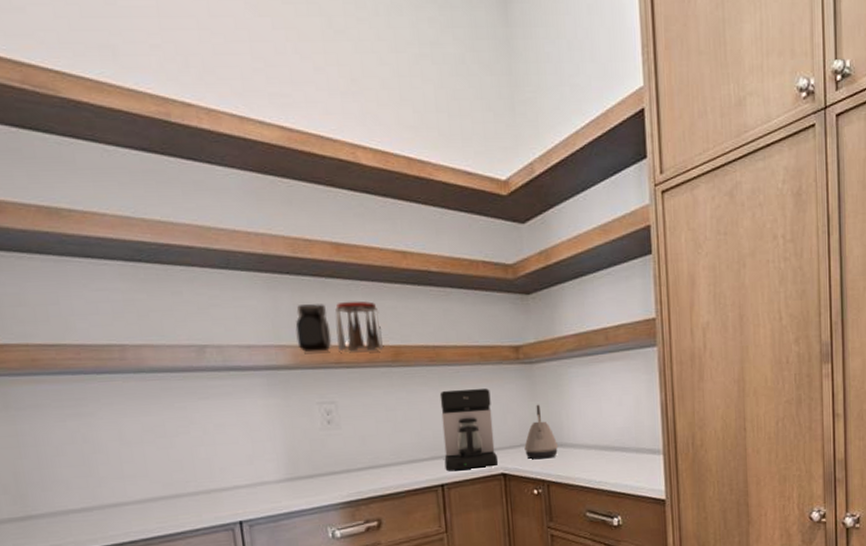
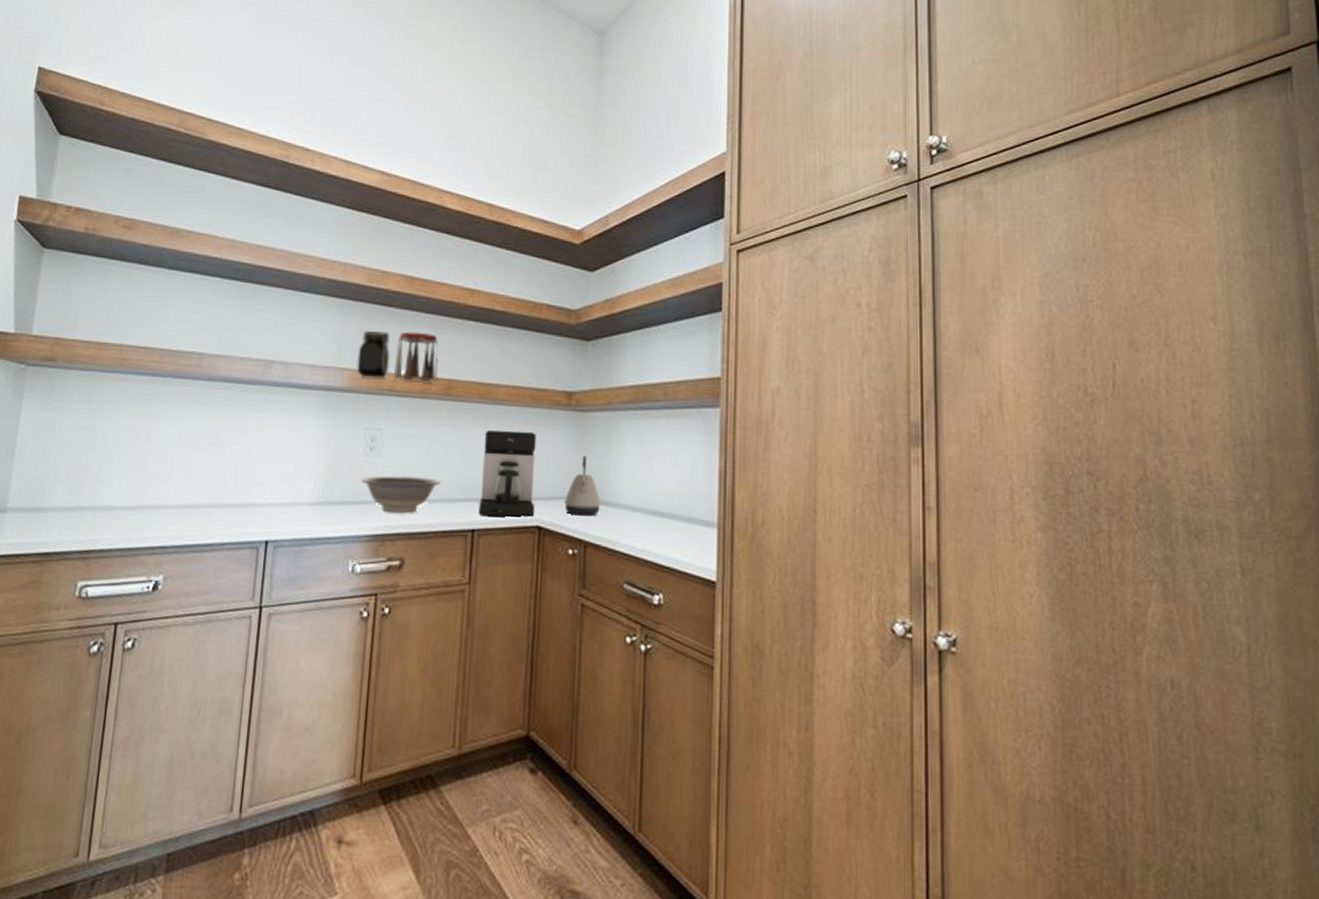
bowl: none [324,442,404,479] -> present [361,476,441,513]

